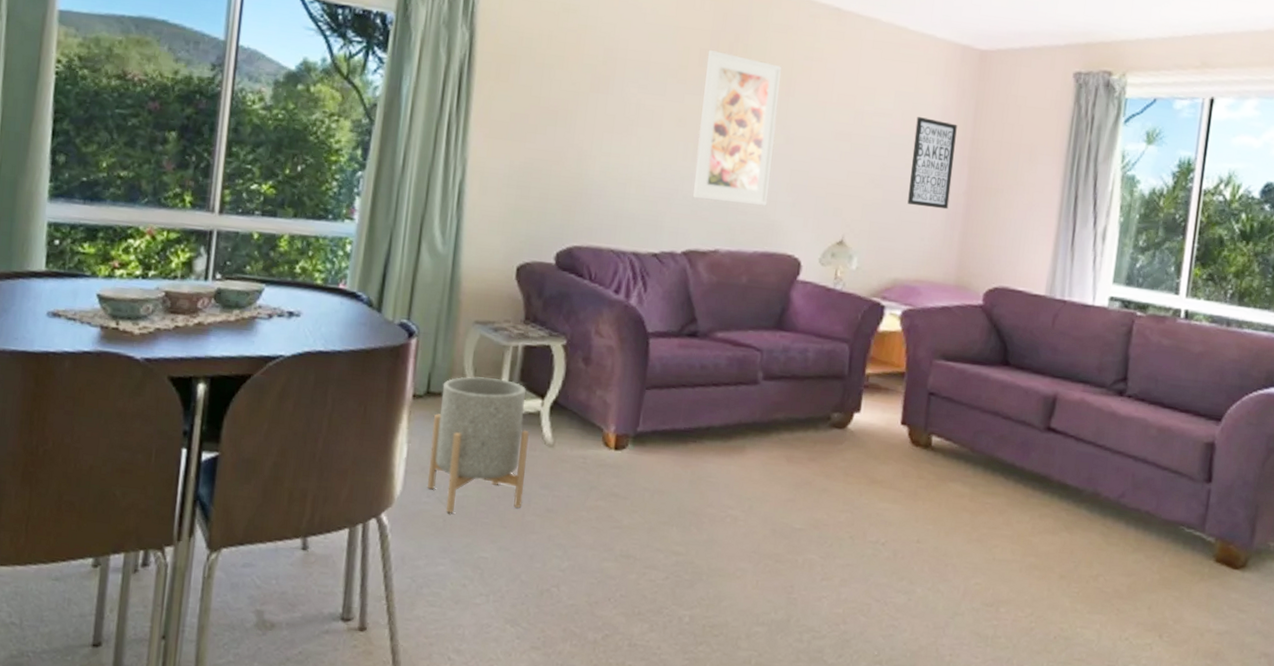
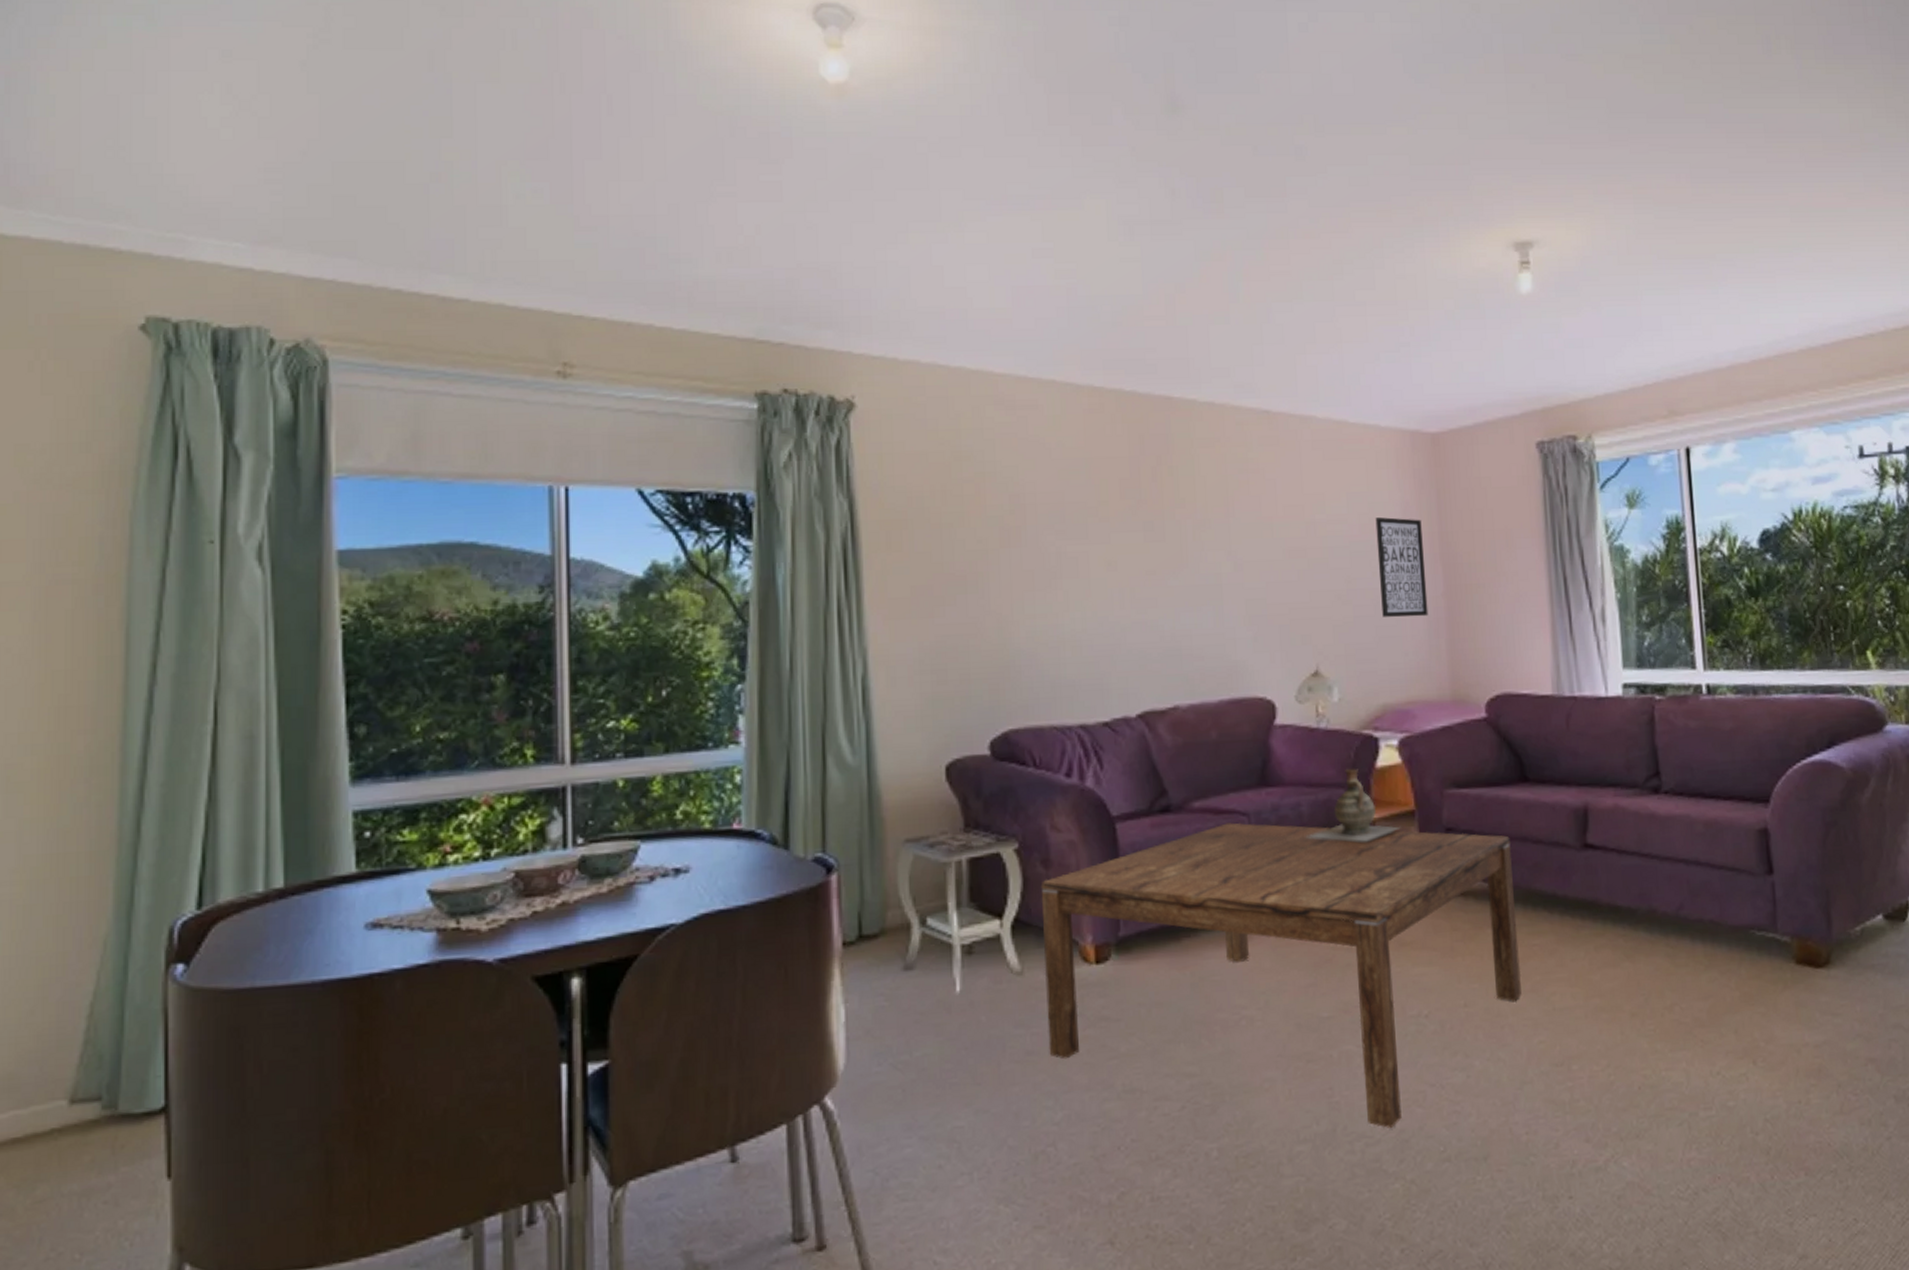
planter: present [427,377,530,513] -> none [871,903,996,1080]
coffee table: none [565,354,983,628] -> present [1040,822,1522,1128]
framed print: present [693,49,781,206] -> none [1128,478,1226,651]
ceramic jug: none [807,327,890,391] -> present [1305,768,1401,842]

